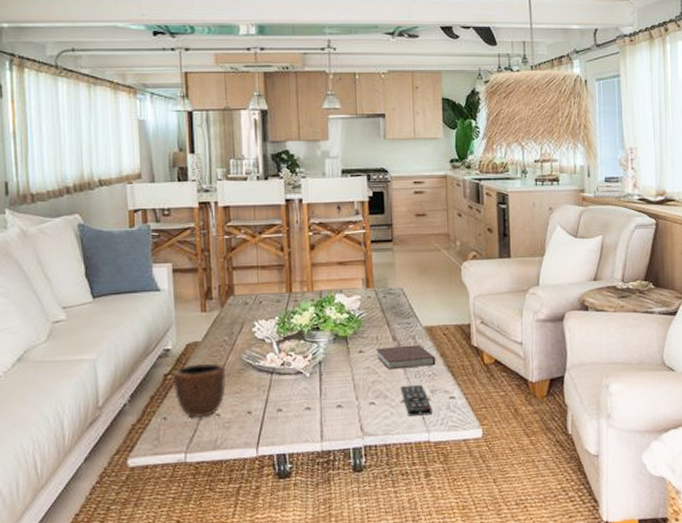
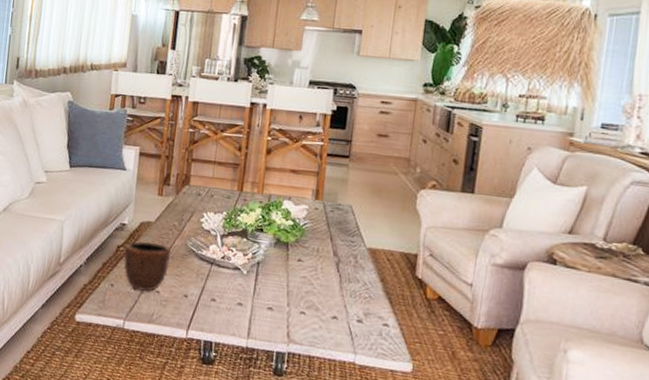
notebook: present [376,344,436,370] -> none [314,260,375,289]
remote control: present [400,384,433,416] -> none [333,301,363,338]

